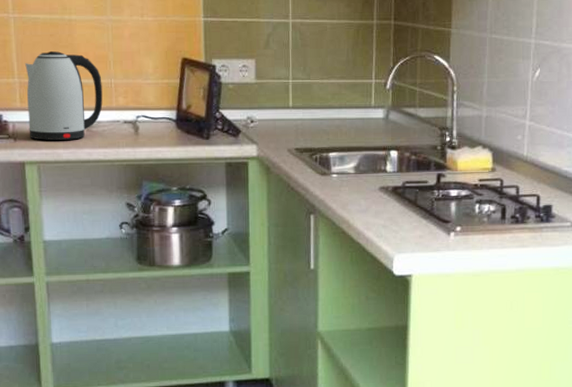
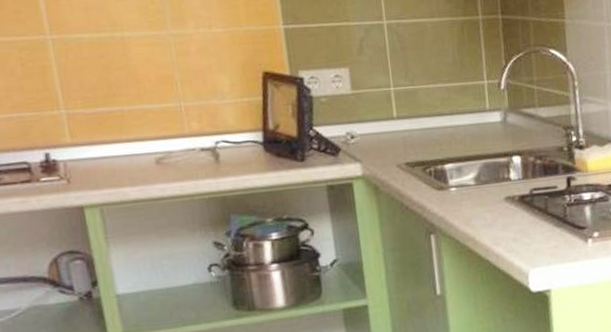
kettle: present [25,51,103,140] -> none [72,75,173,179]

